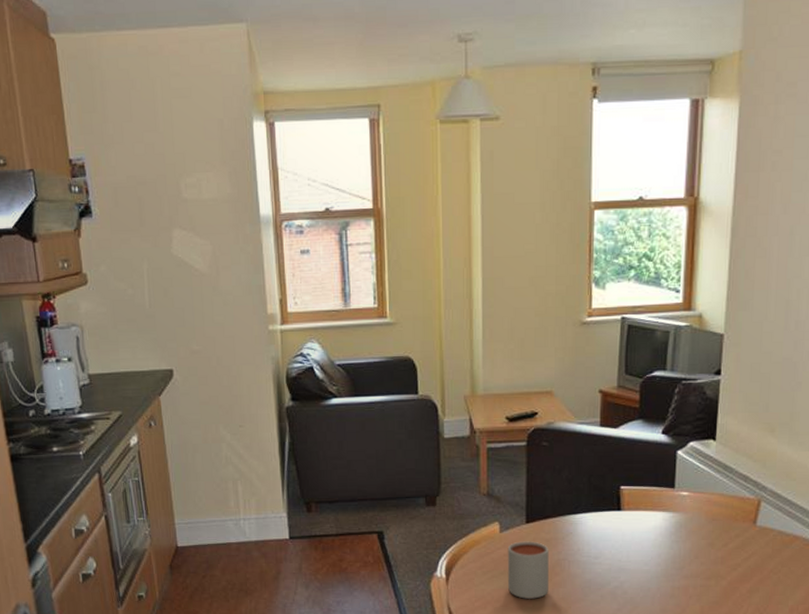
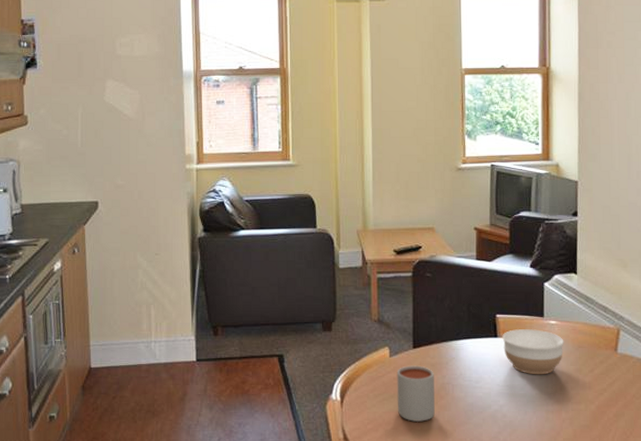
bowl: none [626,501,696,550] -> present [502,329,564,375]

